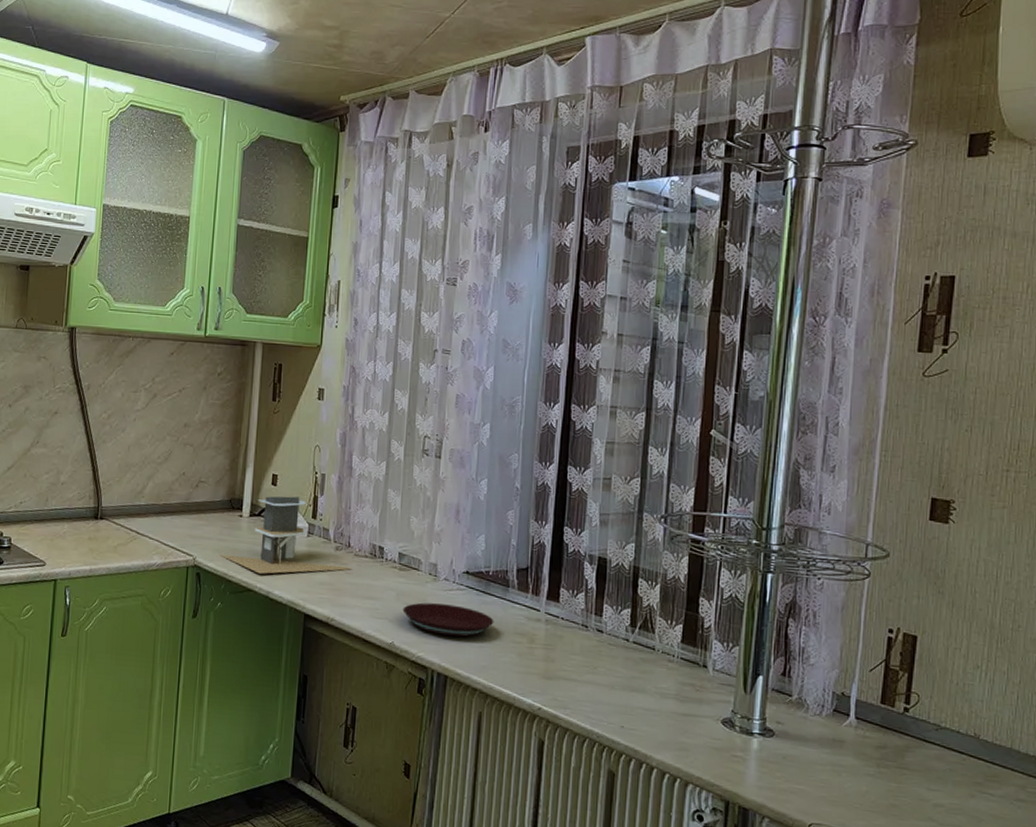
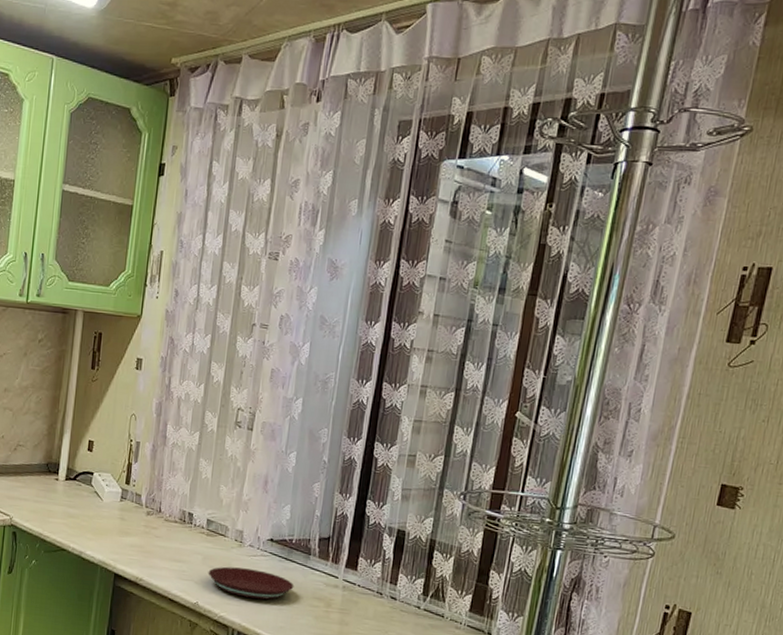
kiosk: present [219,496,351,574] -> none [35,461,161,535]

